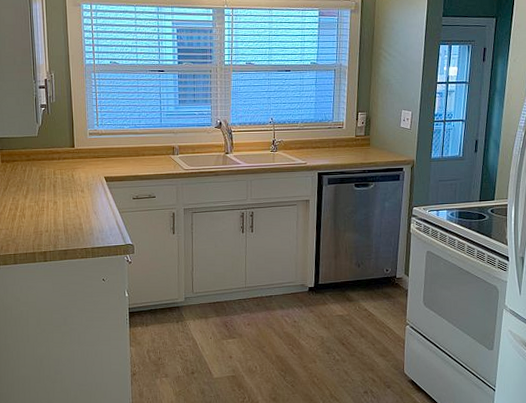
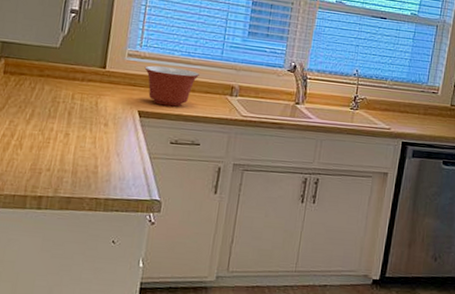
mixing bowl: none [103,139,146,170] -> present [144,65,199,107]

